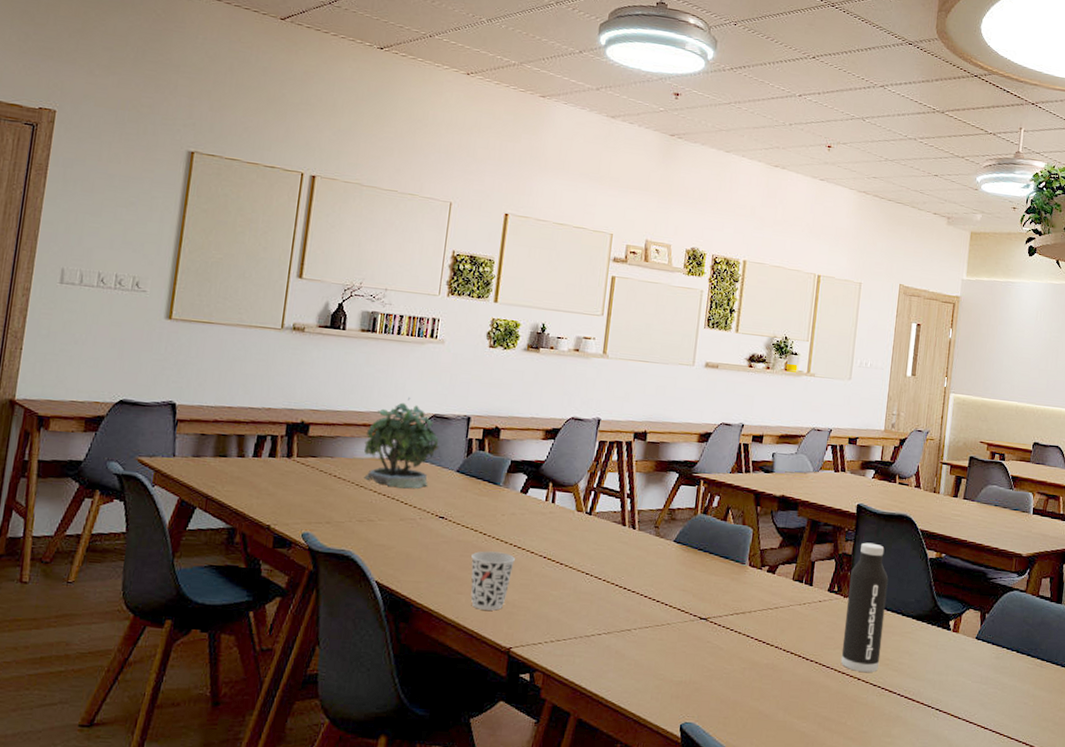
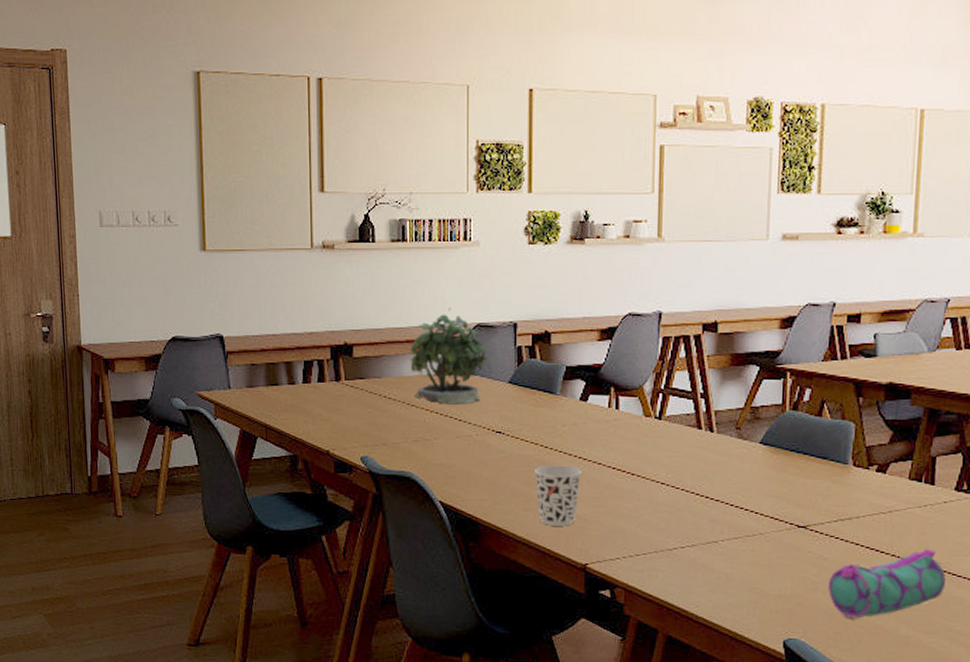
pencil case: none [721,642,817,704] -> present [828,549,946,619]

